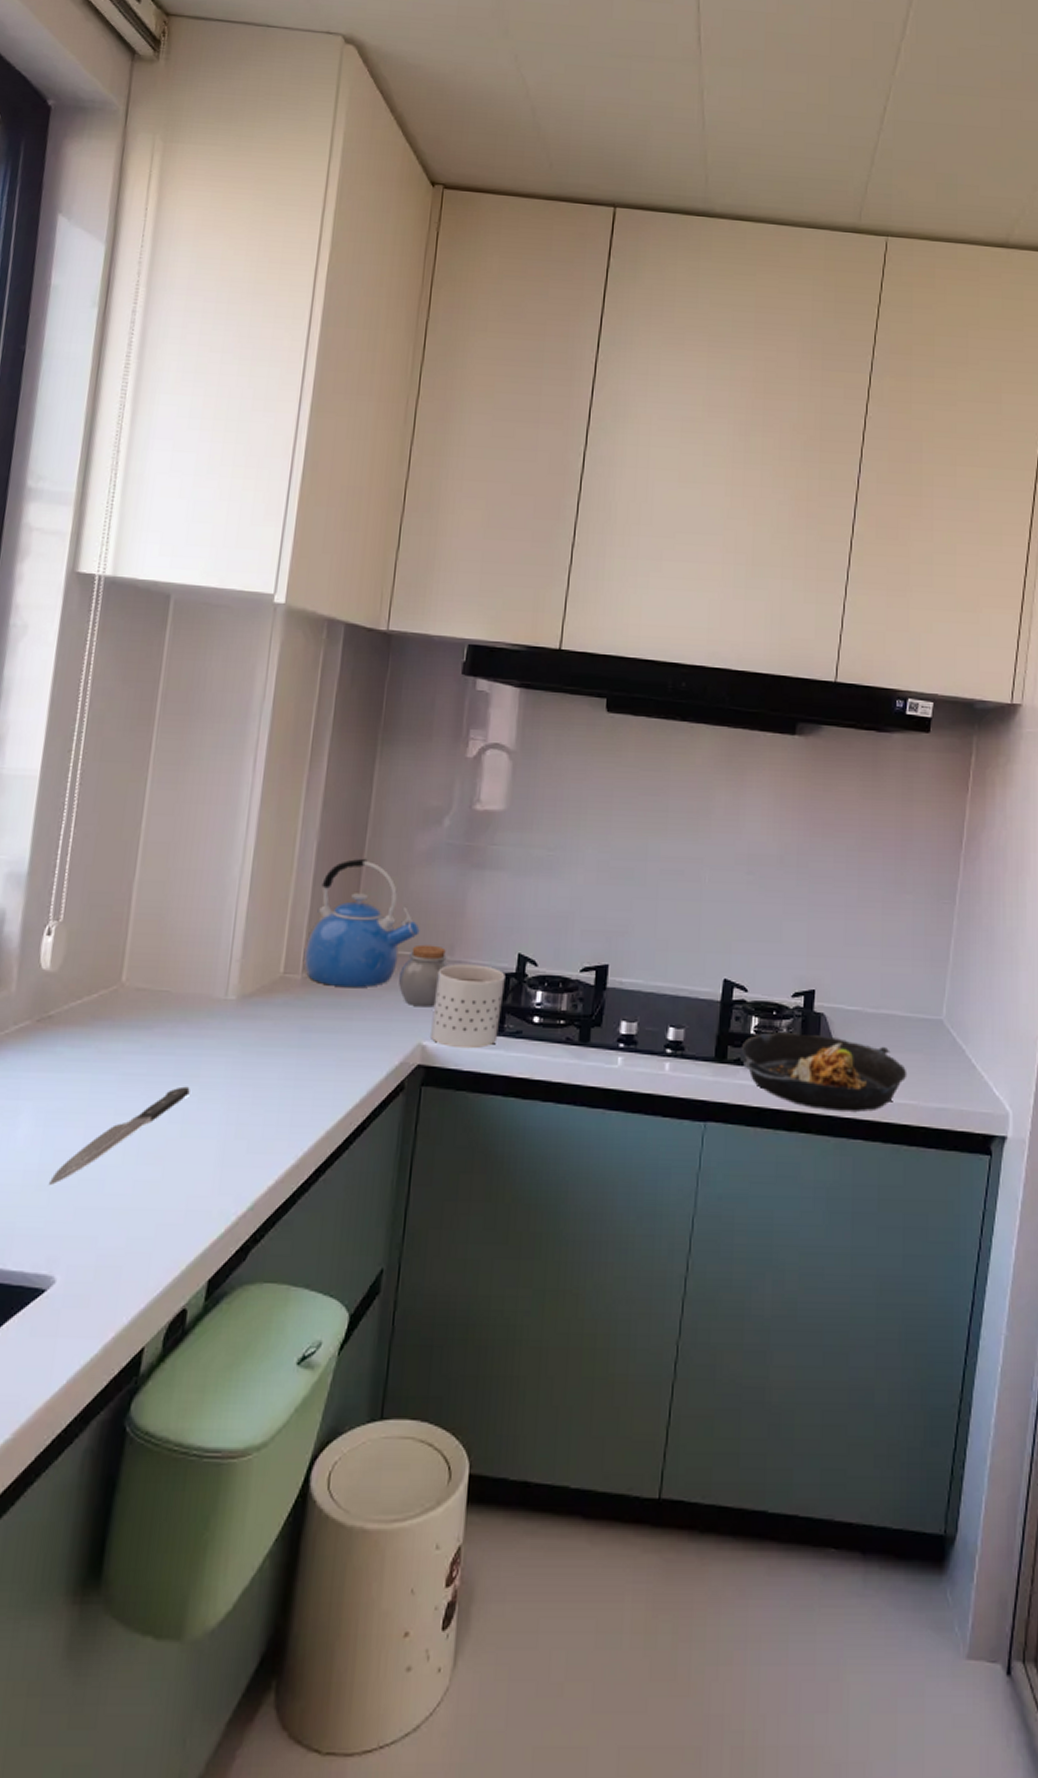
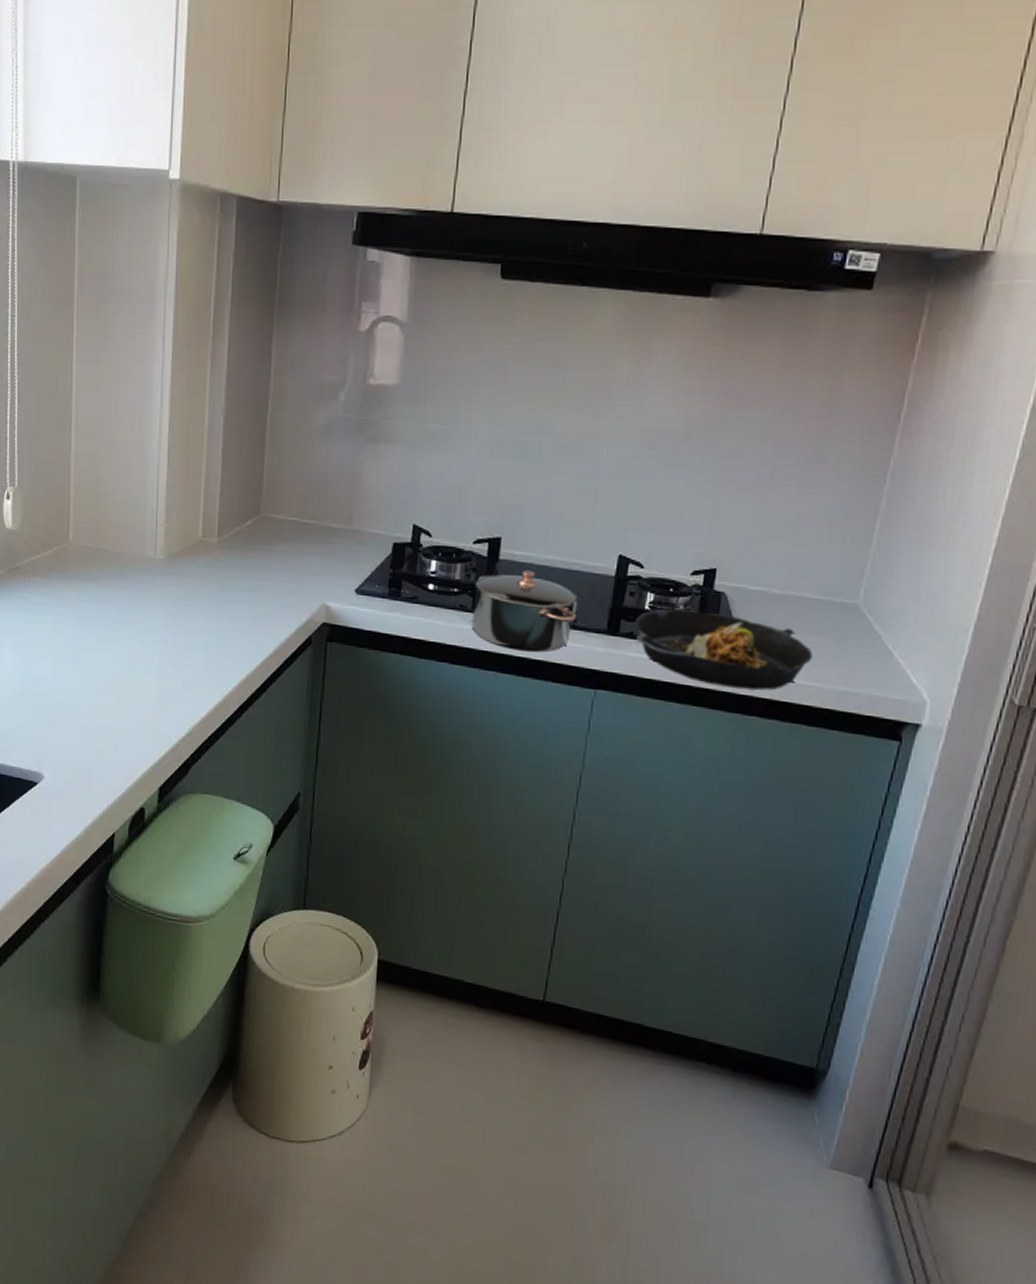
kitchen knife: present [49,1086,190,1185] -> none [31,631,132,703]
kettle: present [304,858,420,987] -> none [219,432,320,552]
jar: present [399,944,448,1008] -> none [303,514,347,572]
mug: present [431,964,506,1049] -> none [334,532,401,611]
cooking pot: none [578,998,686,1087] -> present [471,570,578,653]

